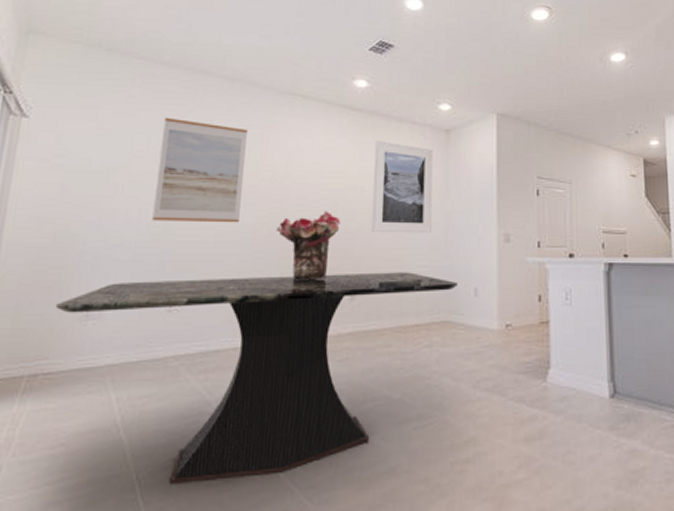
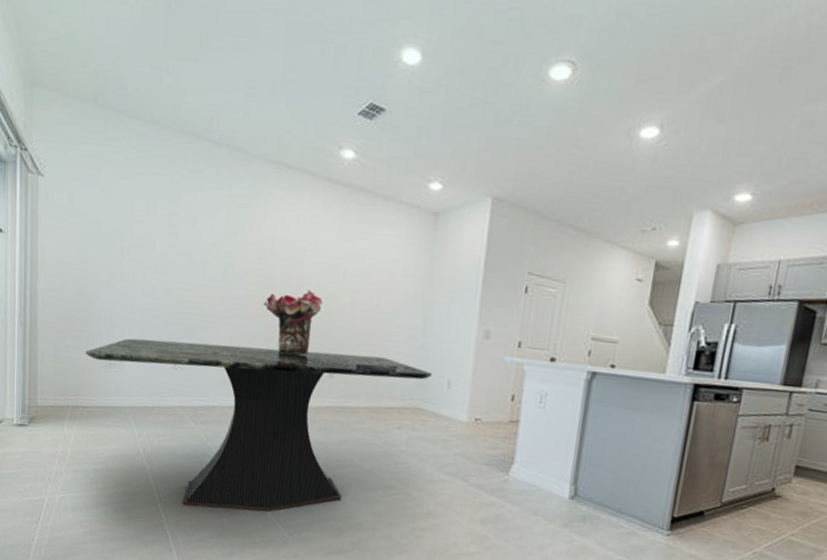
wall art: present [152,117,247,223] -> none [155,182,235,294]
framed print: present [371,141,433,233] -> none [351,220,419,322]

